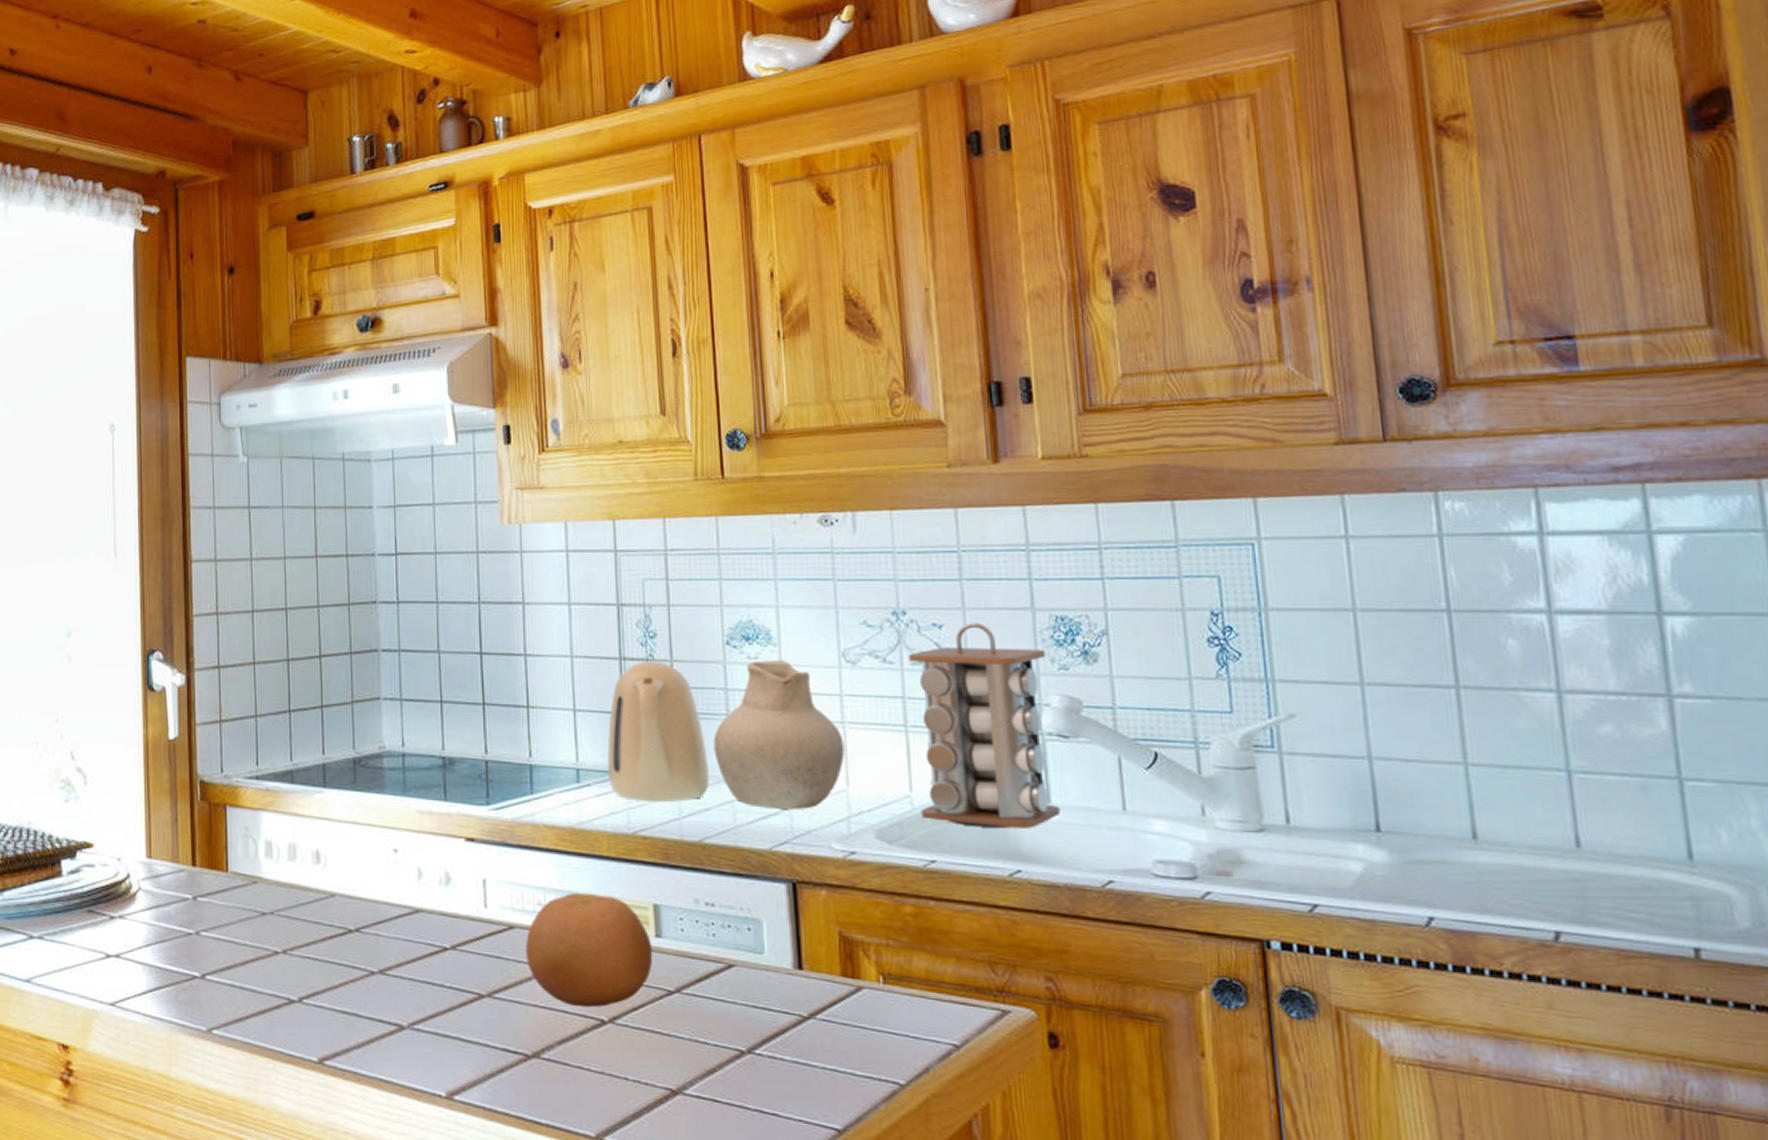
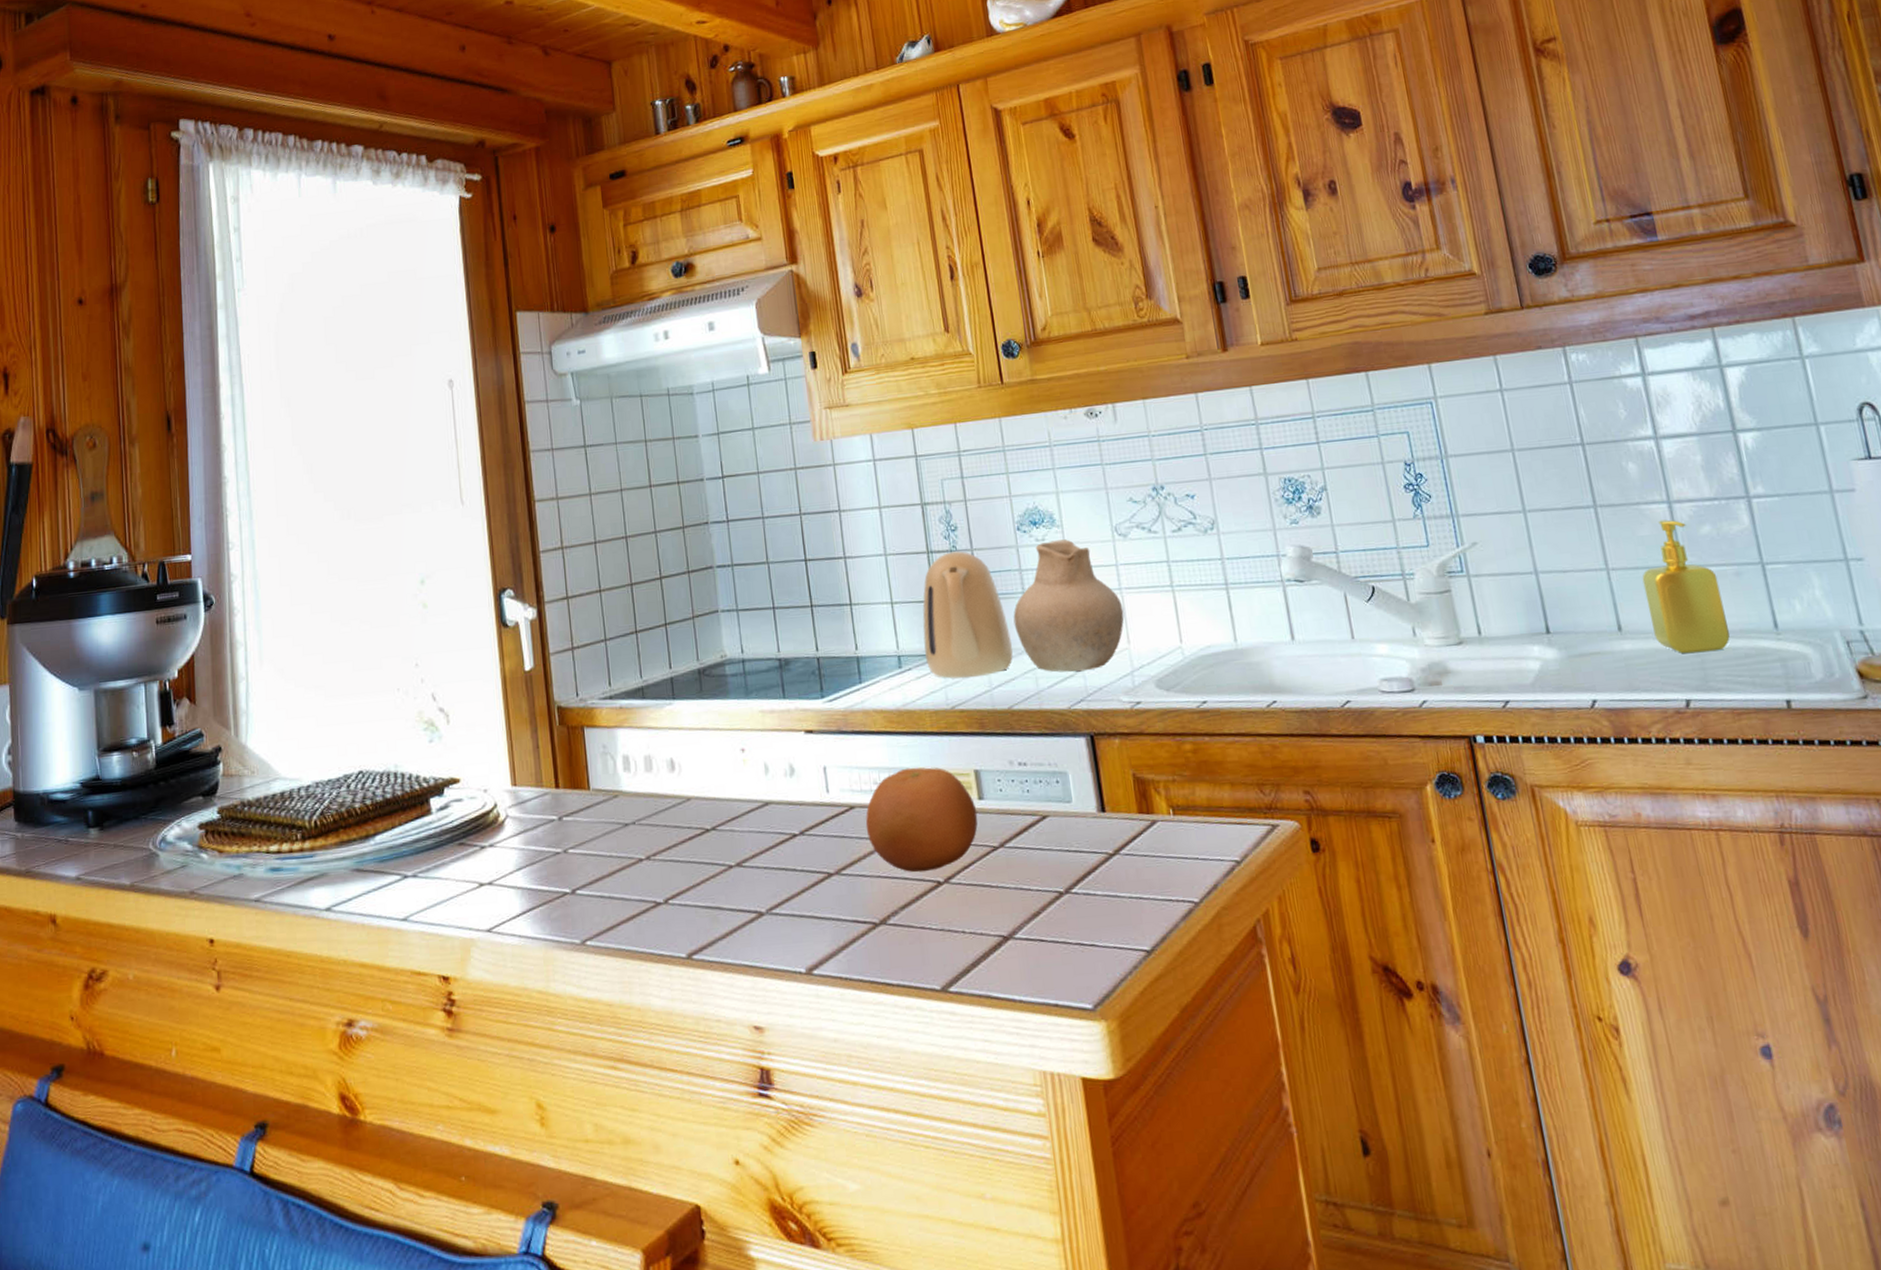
spice rack: present [908,622,1060,828] -> none [1169,489,1303,668]
soap dispenser: none [1511,712,1626,878] -> present [1642,519,1731,654]

